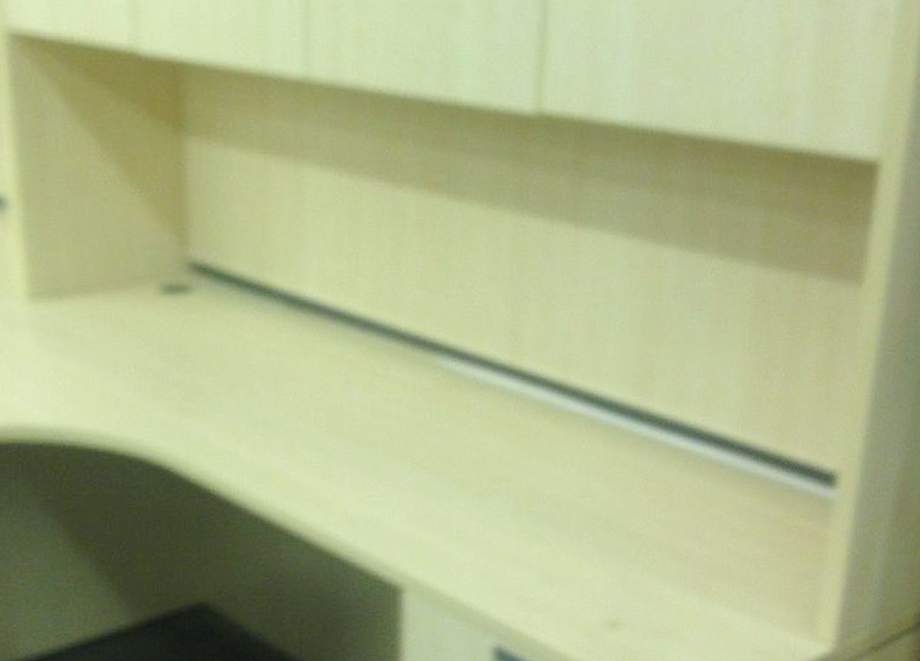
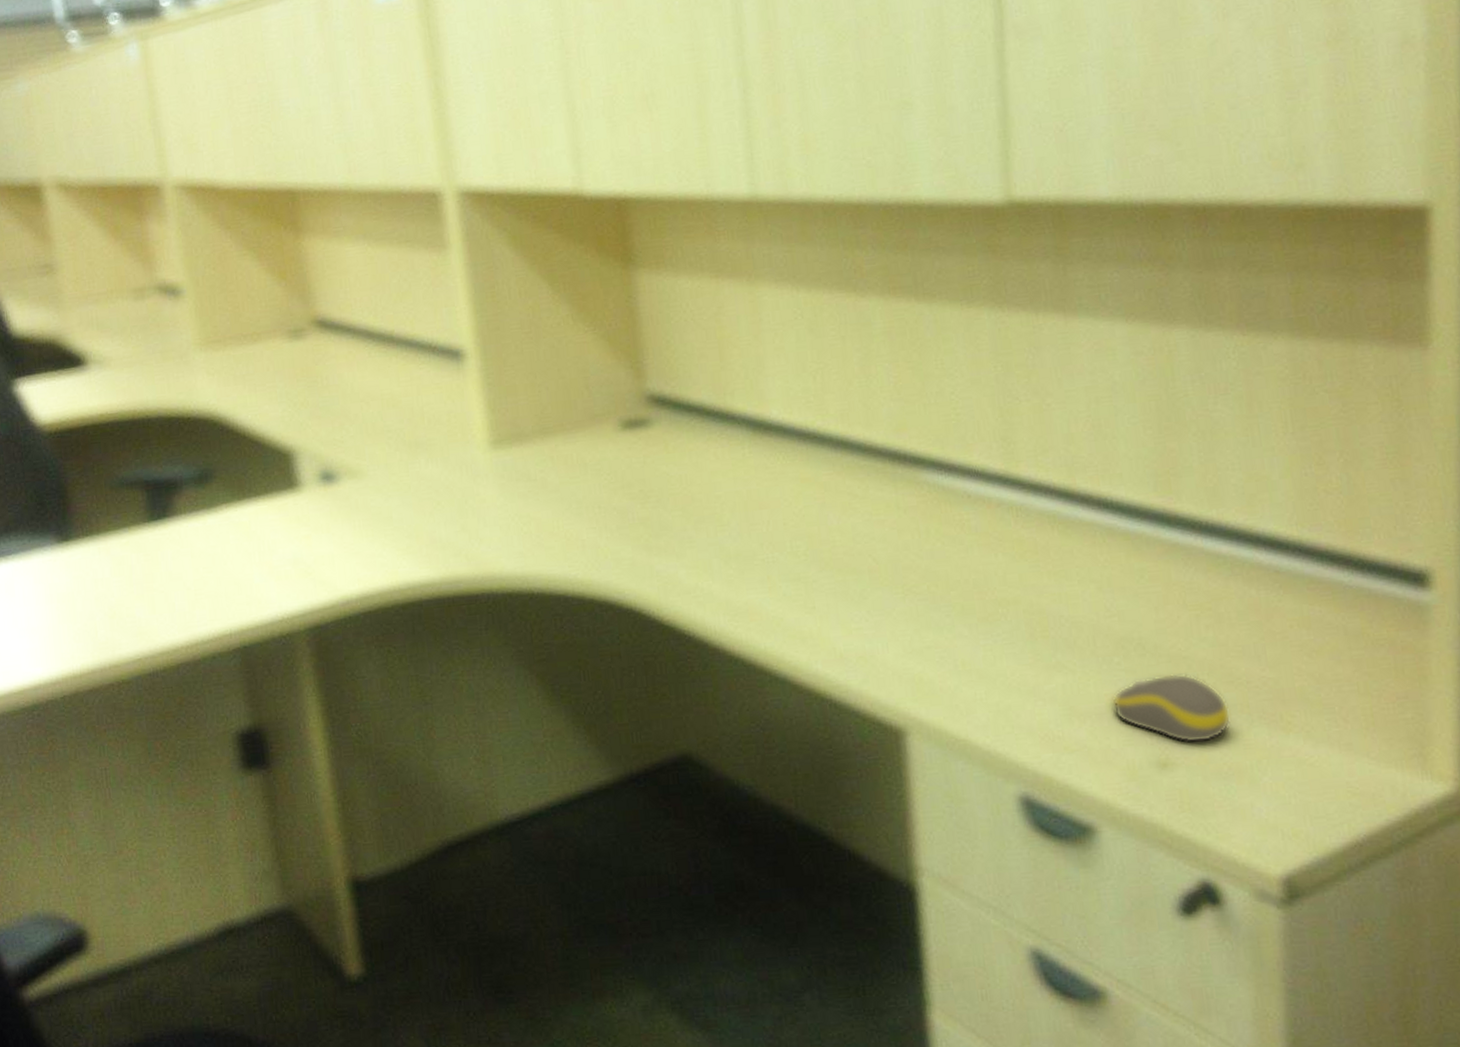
computer mouse: none [578,548,671,607] -> present [1112,673,1232,744]

